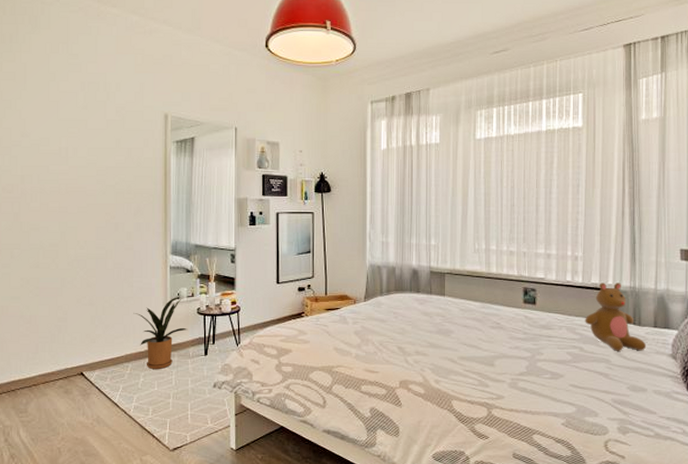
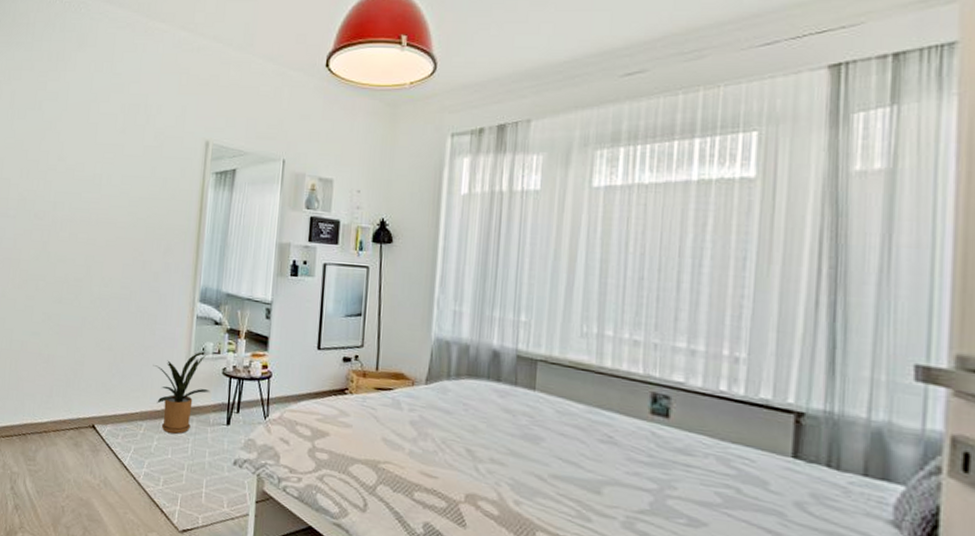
teddy bear: present [585,283,647,351] -> none [746,399,849,508]

